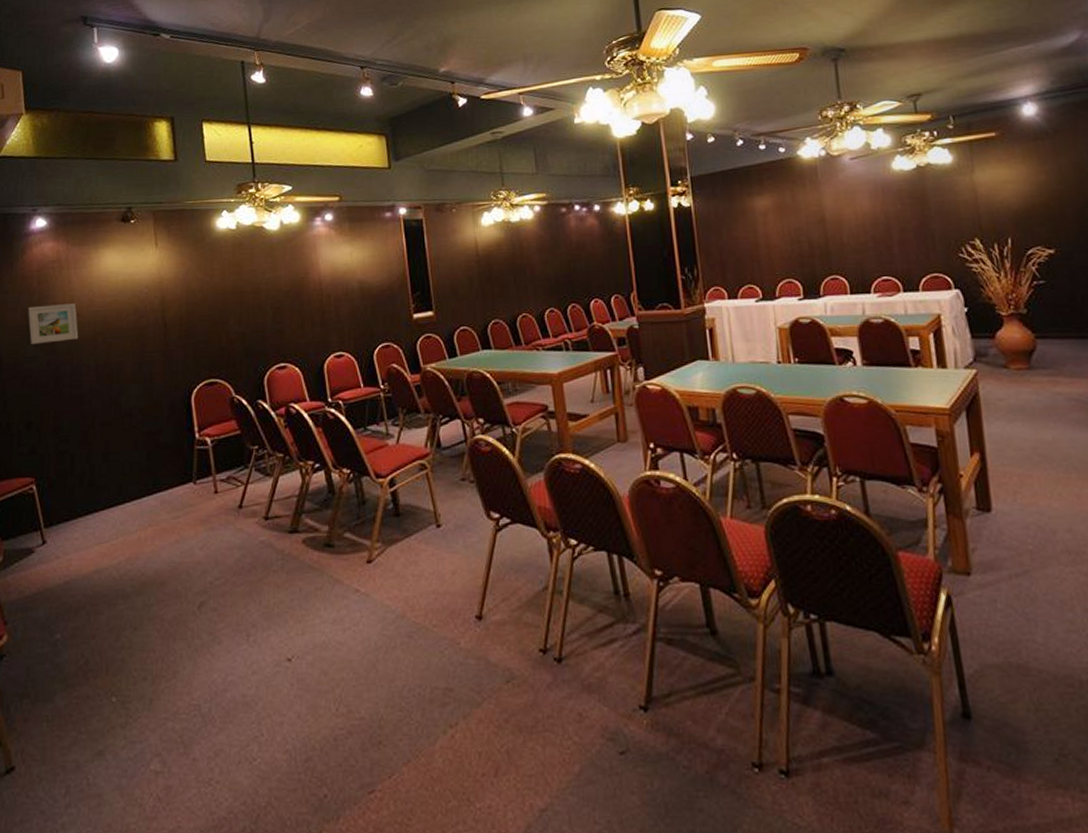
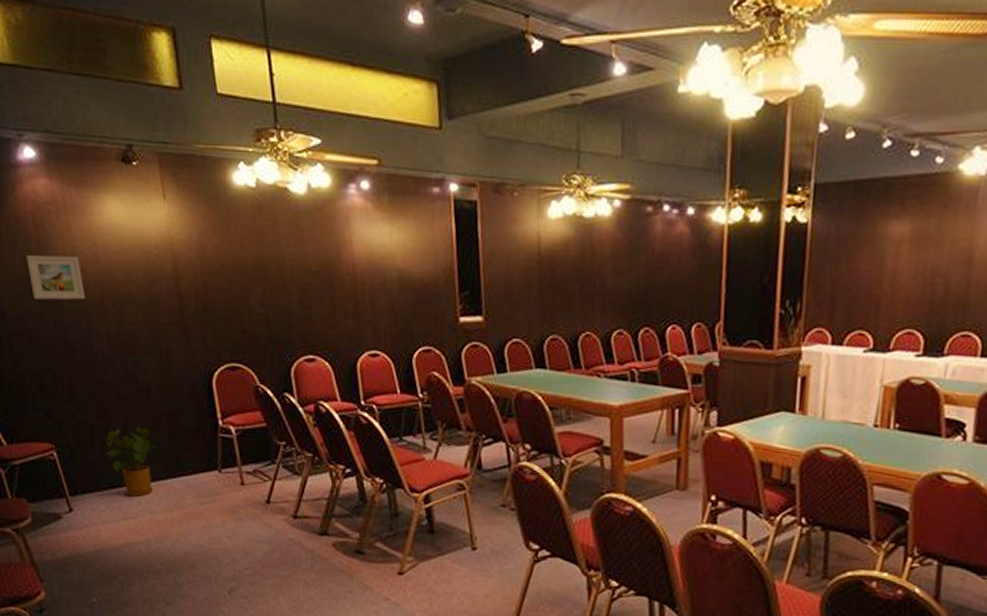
house plant: none [85,449,135,521] -> present [106,427,157,497]

